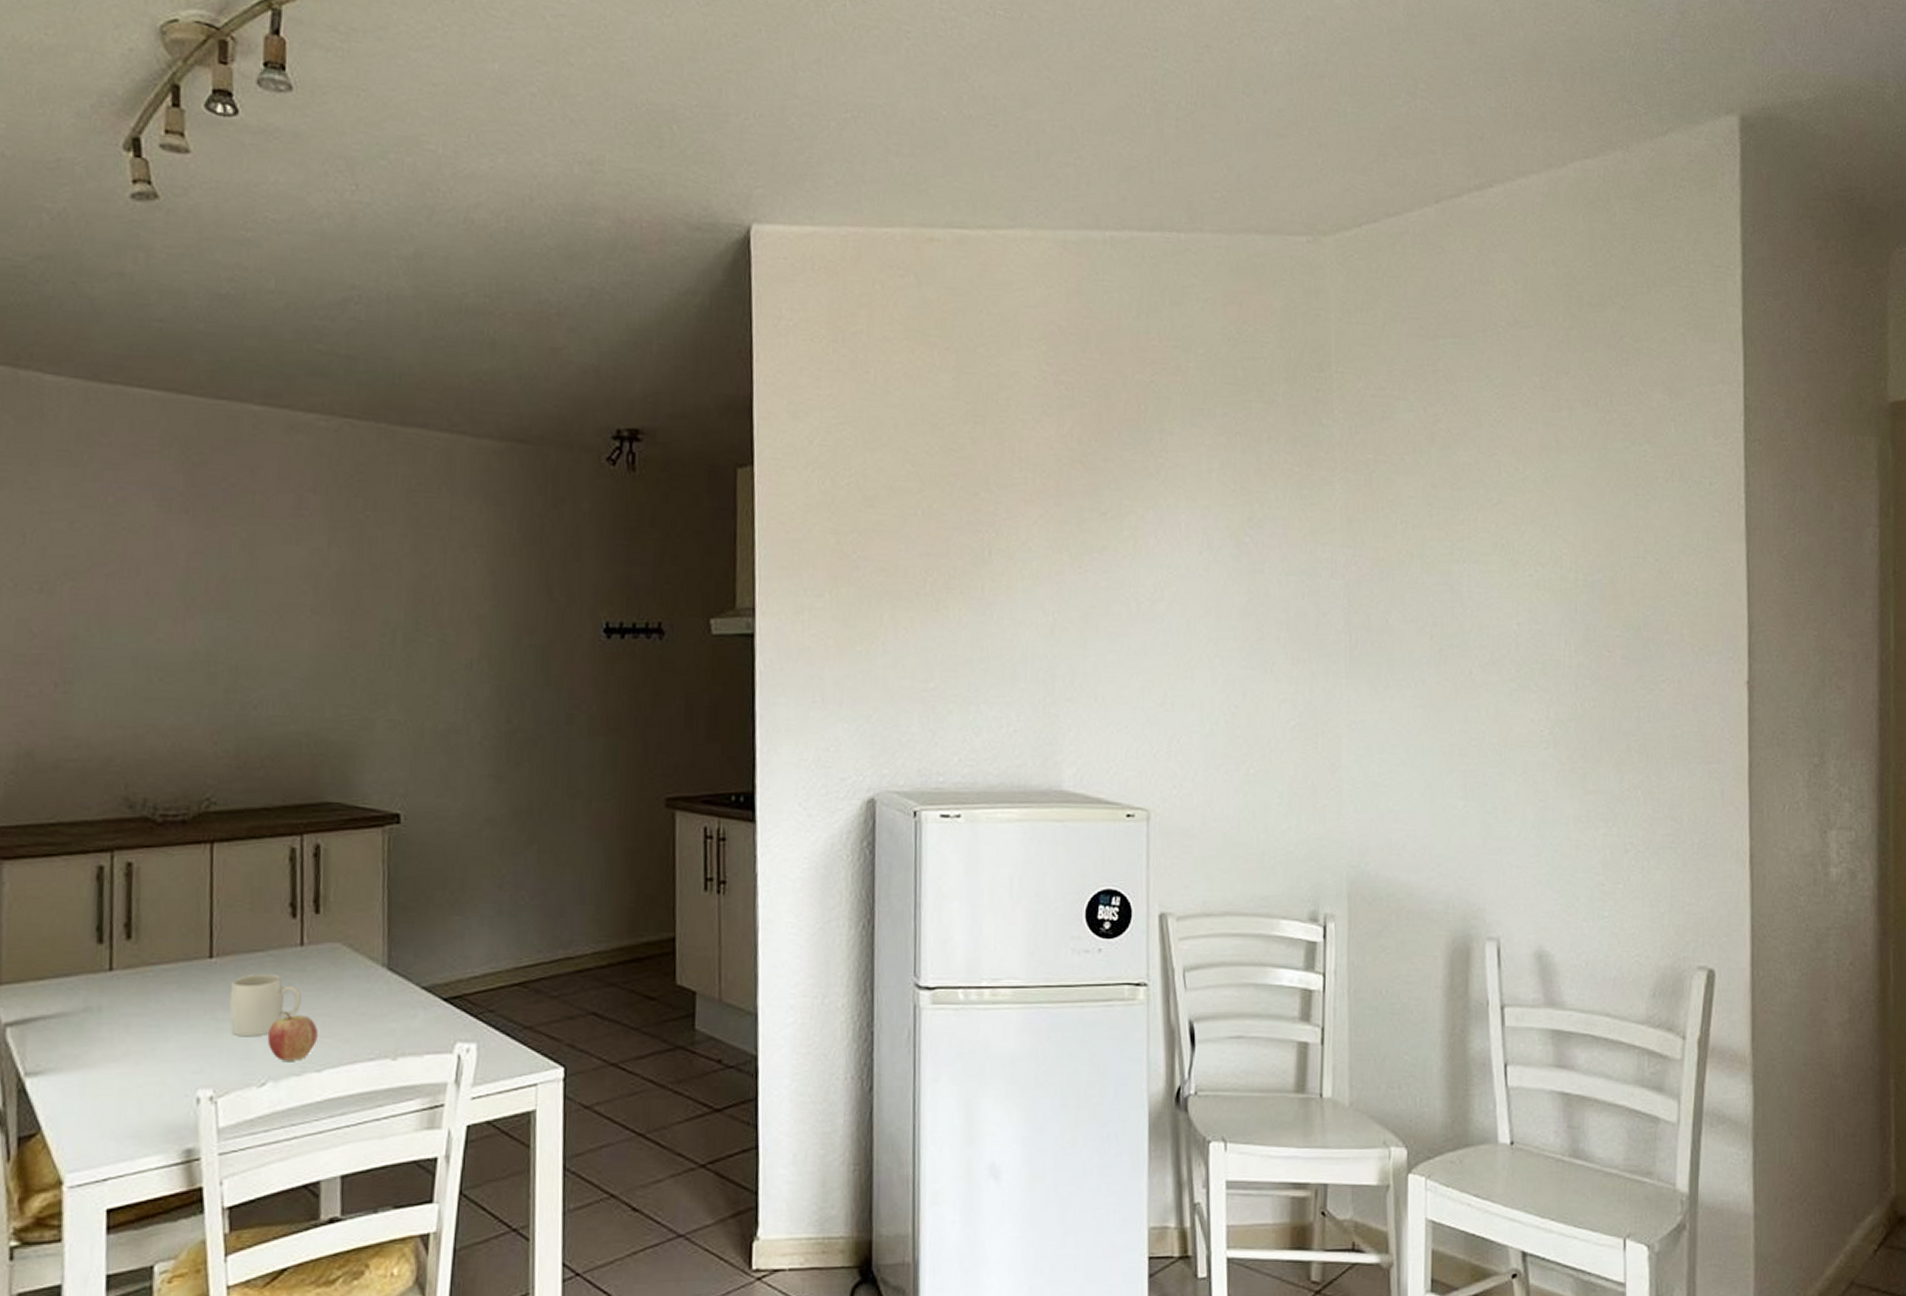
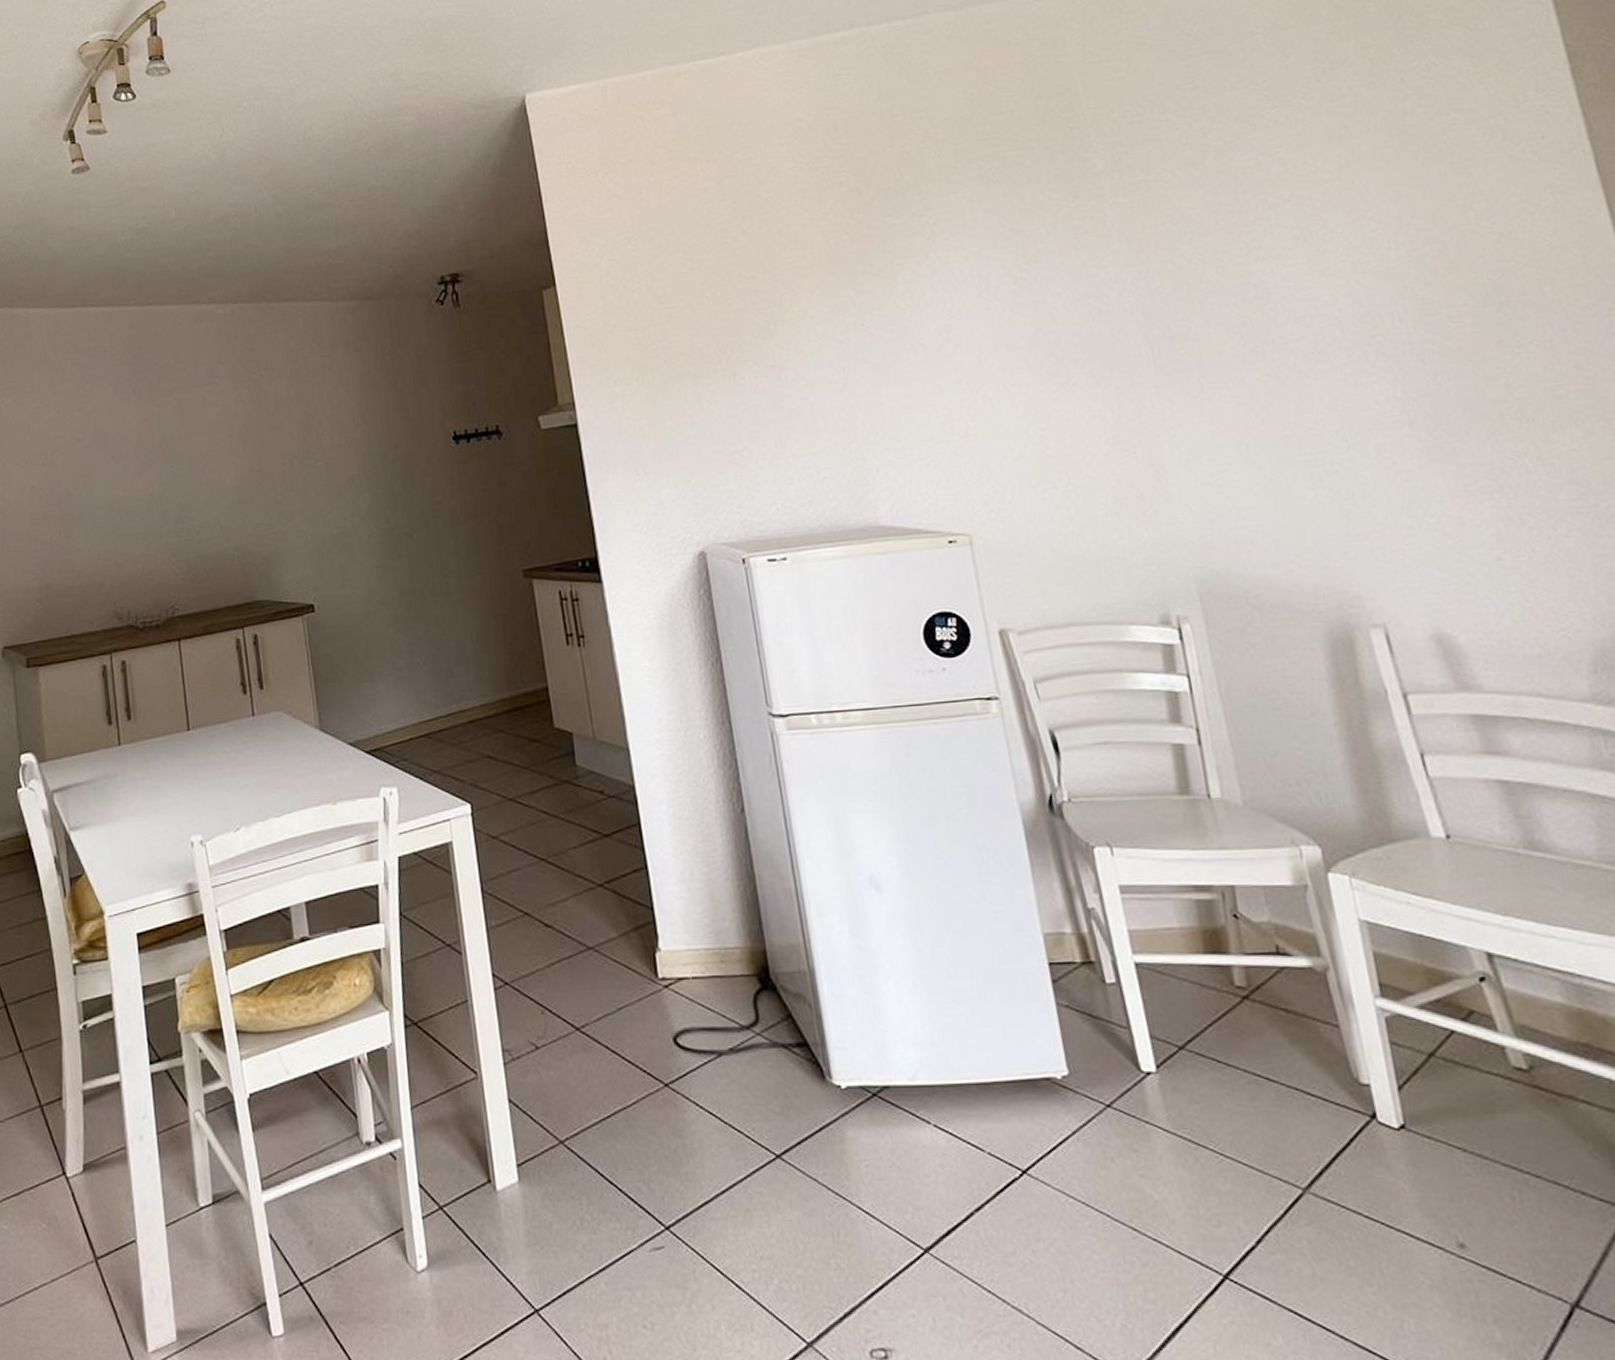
mug: present [229,973,302,1037] -> none [205,740,259,792]
fruit: present [267,1012,318,1061] -> none [236,770,274,809]

